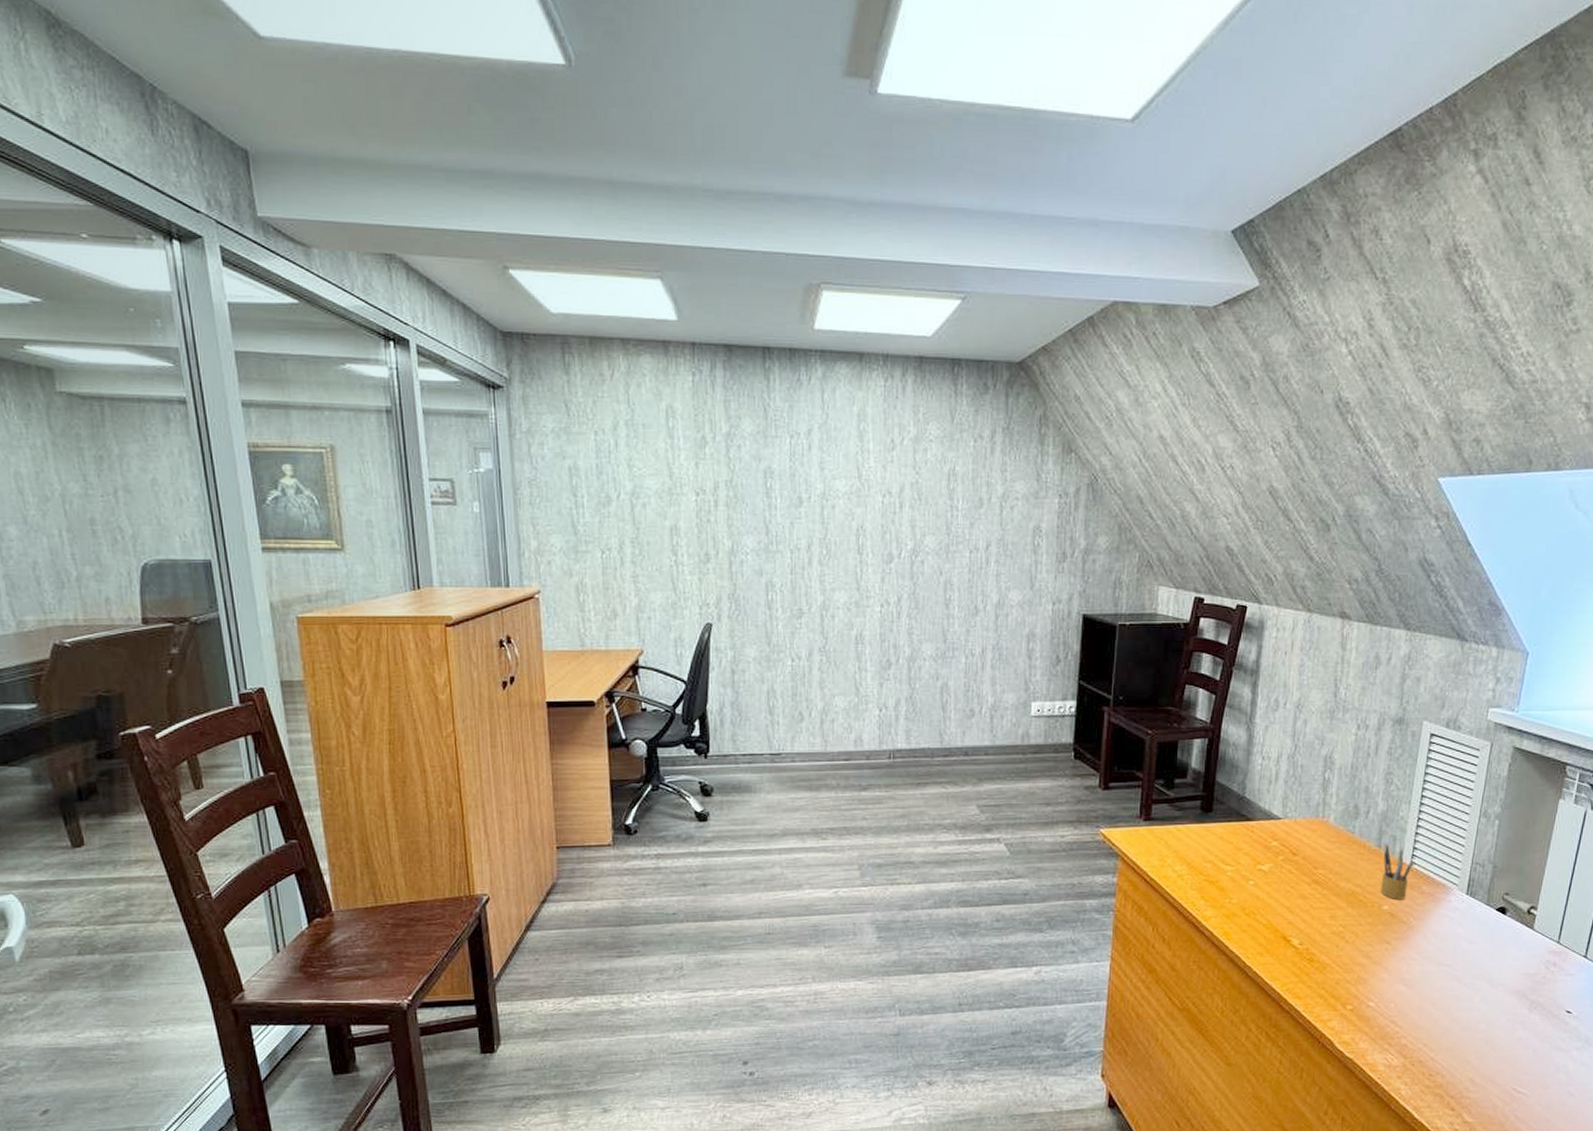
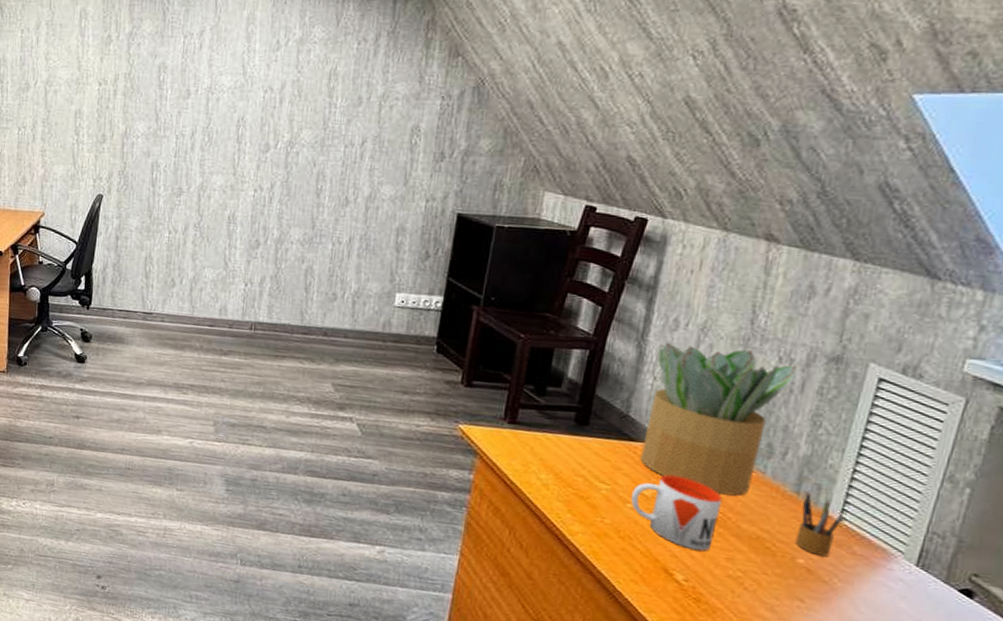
mug: none [1252,847,1324,915] -> present [631,474,723,551]
potted plant: none [1257,722,1372,858] -> present [640,343,798,496]

